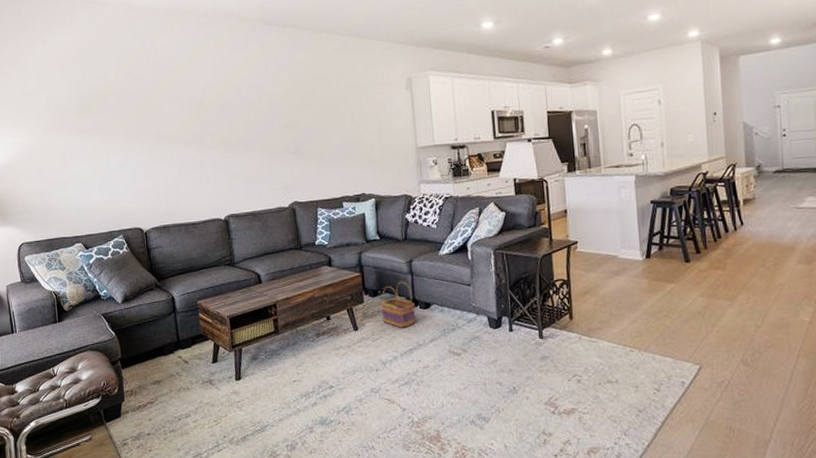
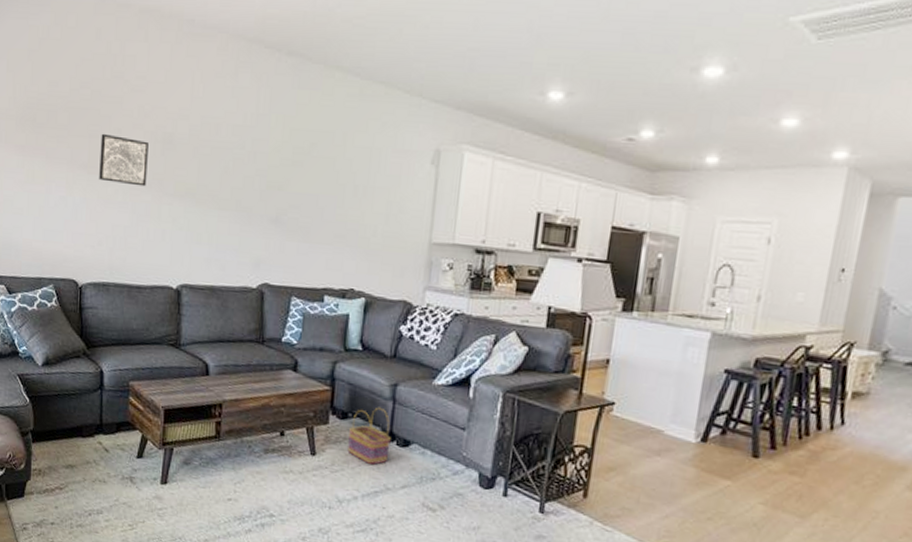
wall art: none [146,109,188,146] -> present [99,133,149,187]

